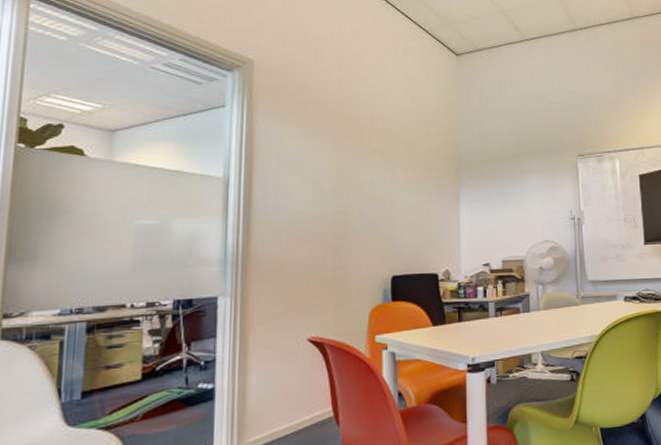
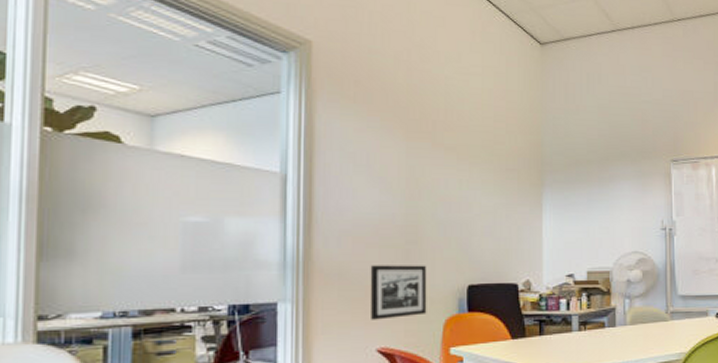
picture frame: none [302,258,355,311] -> present [370,265,427,320]

